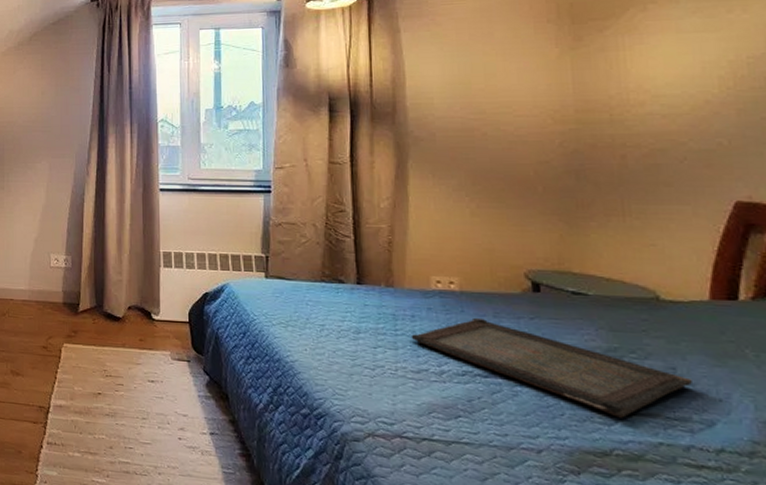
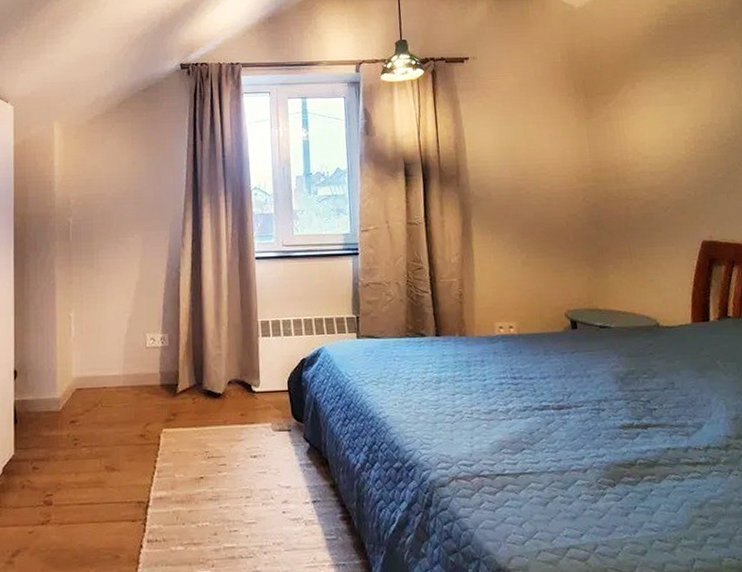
serving tray: present [411,317,694,418] -> none [482,356,686,431]

